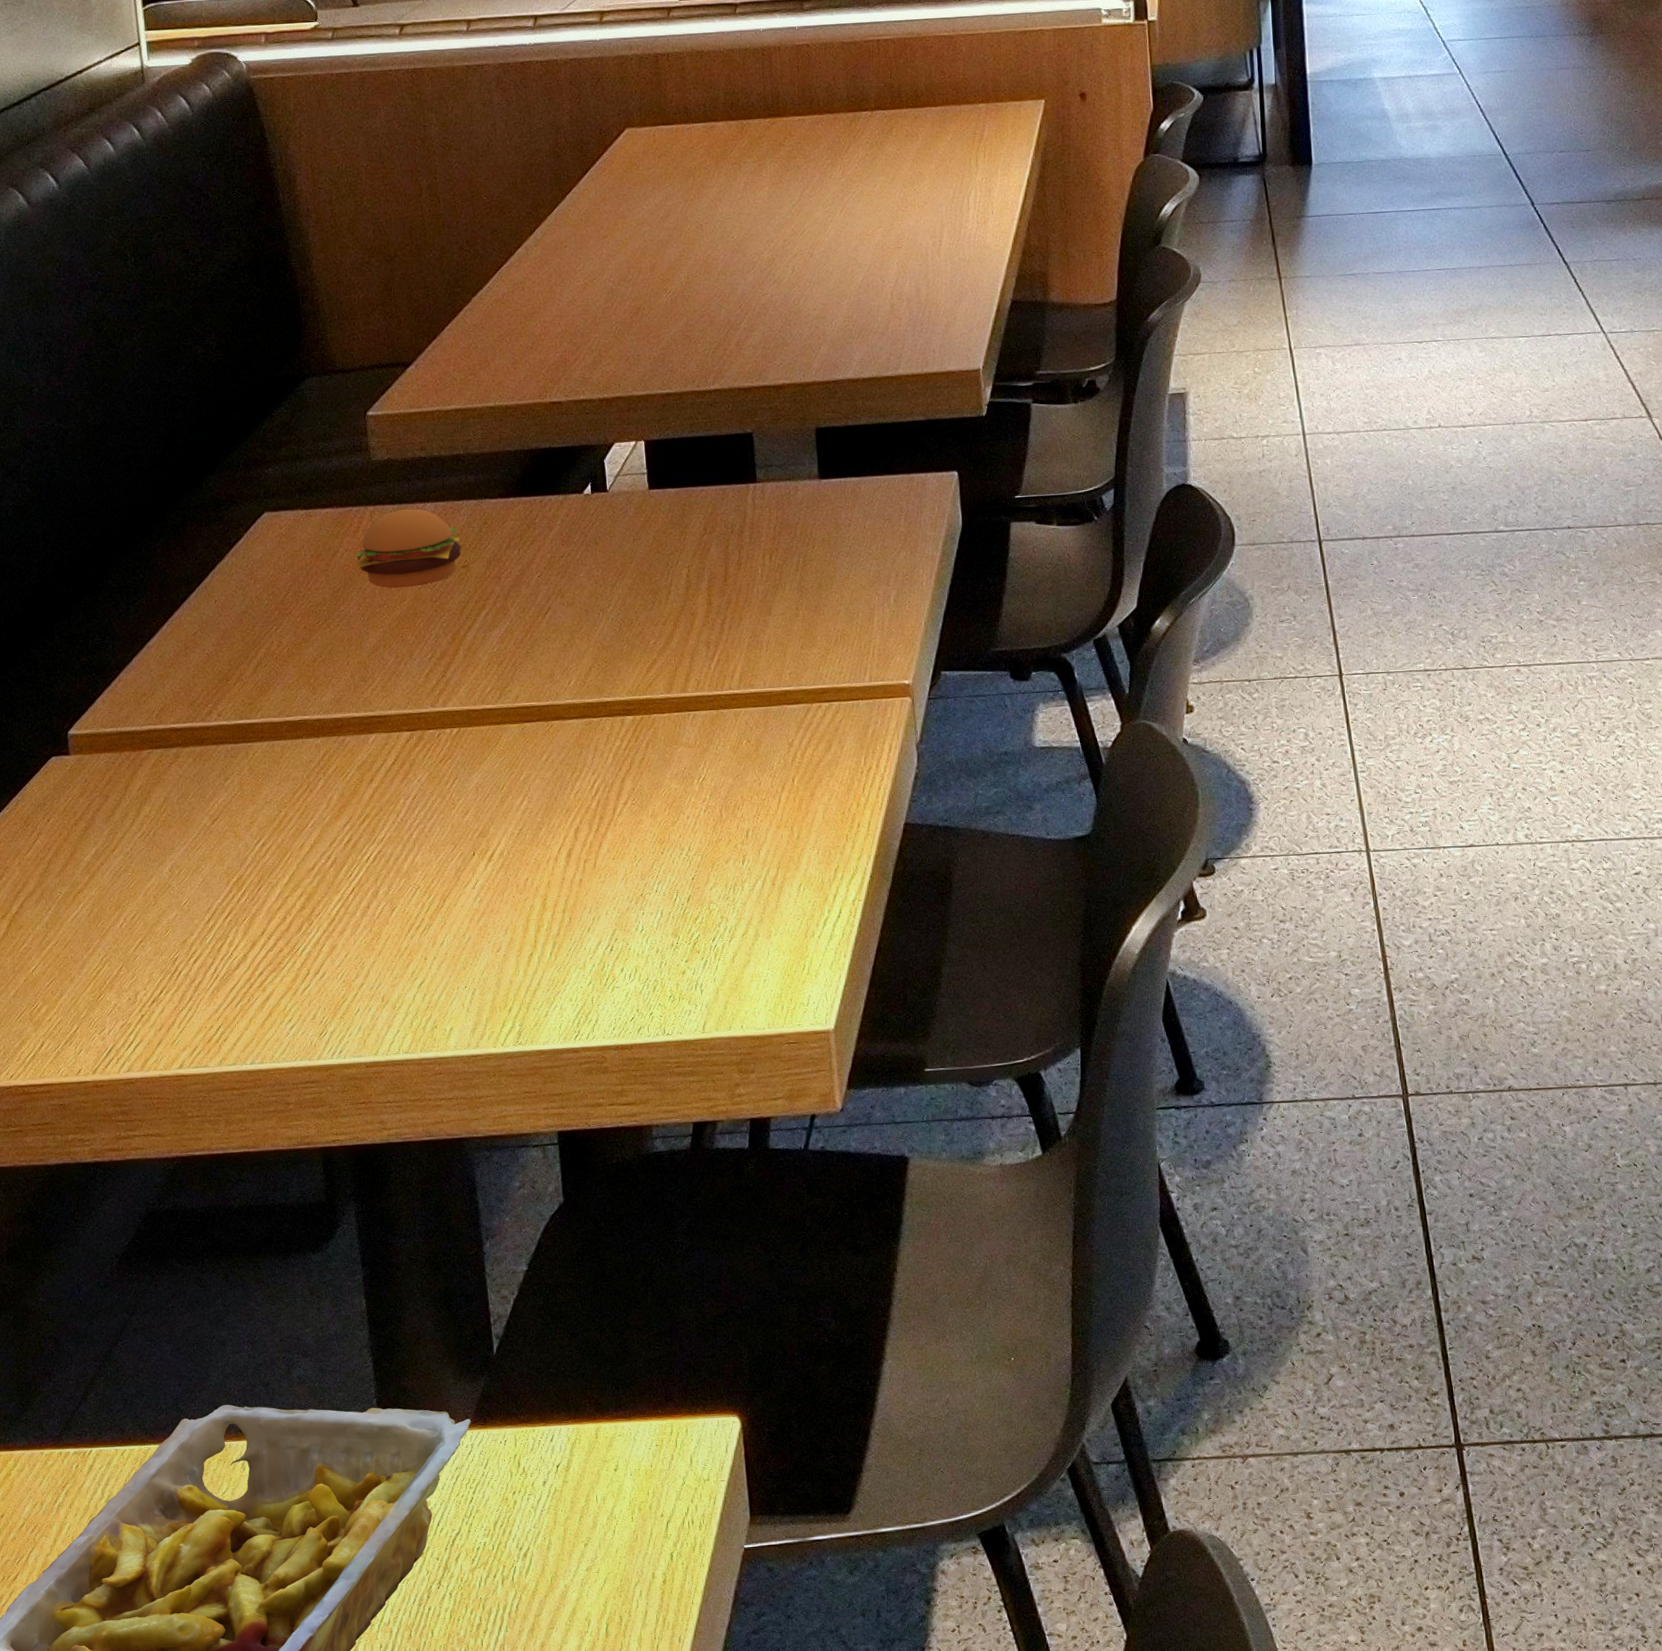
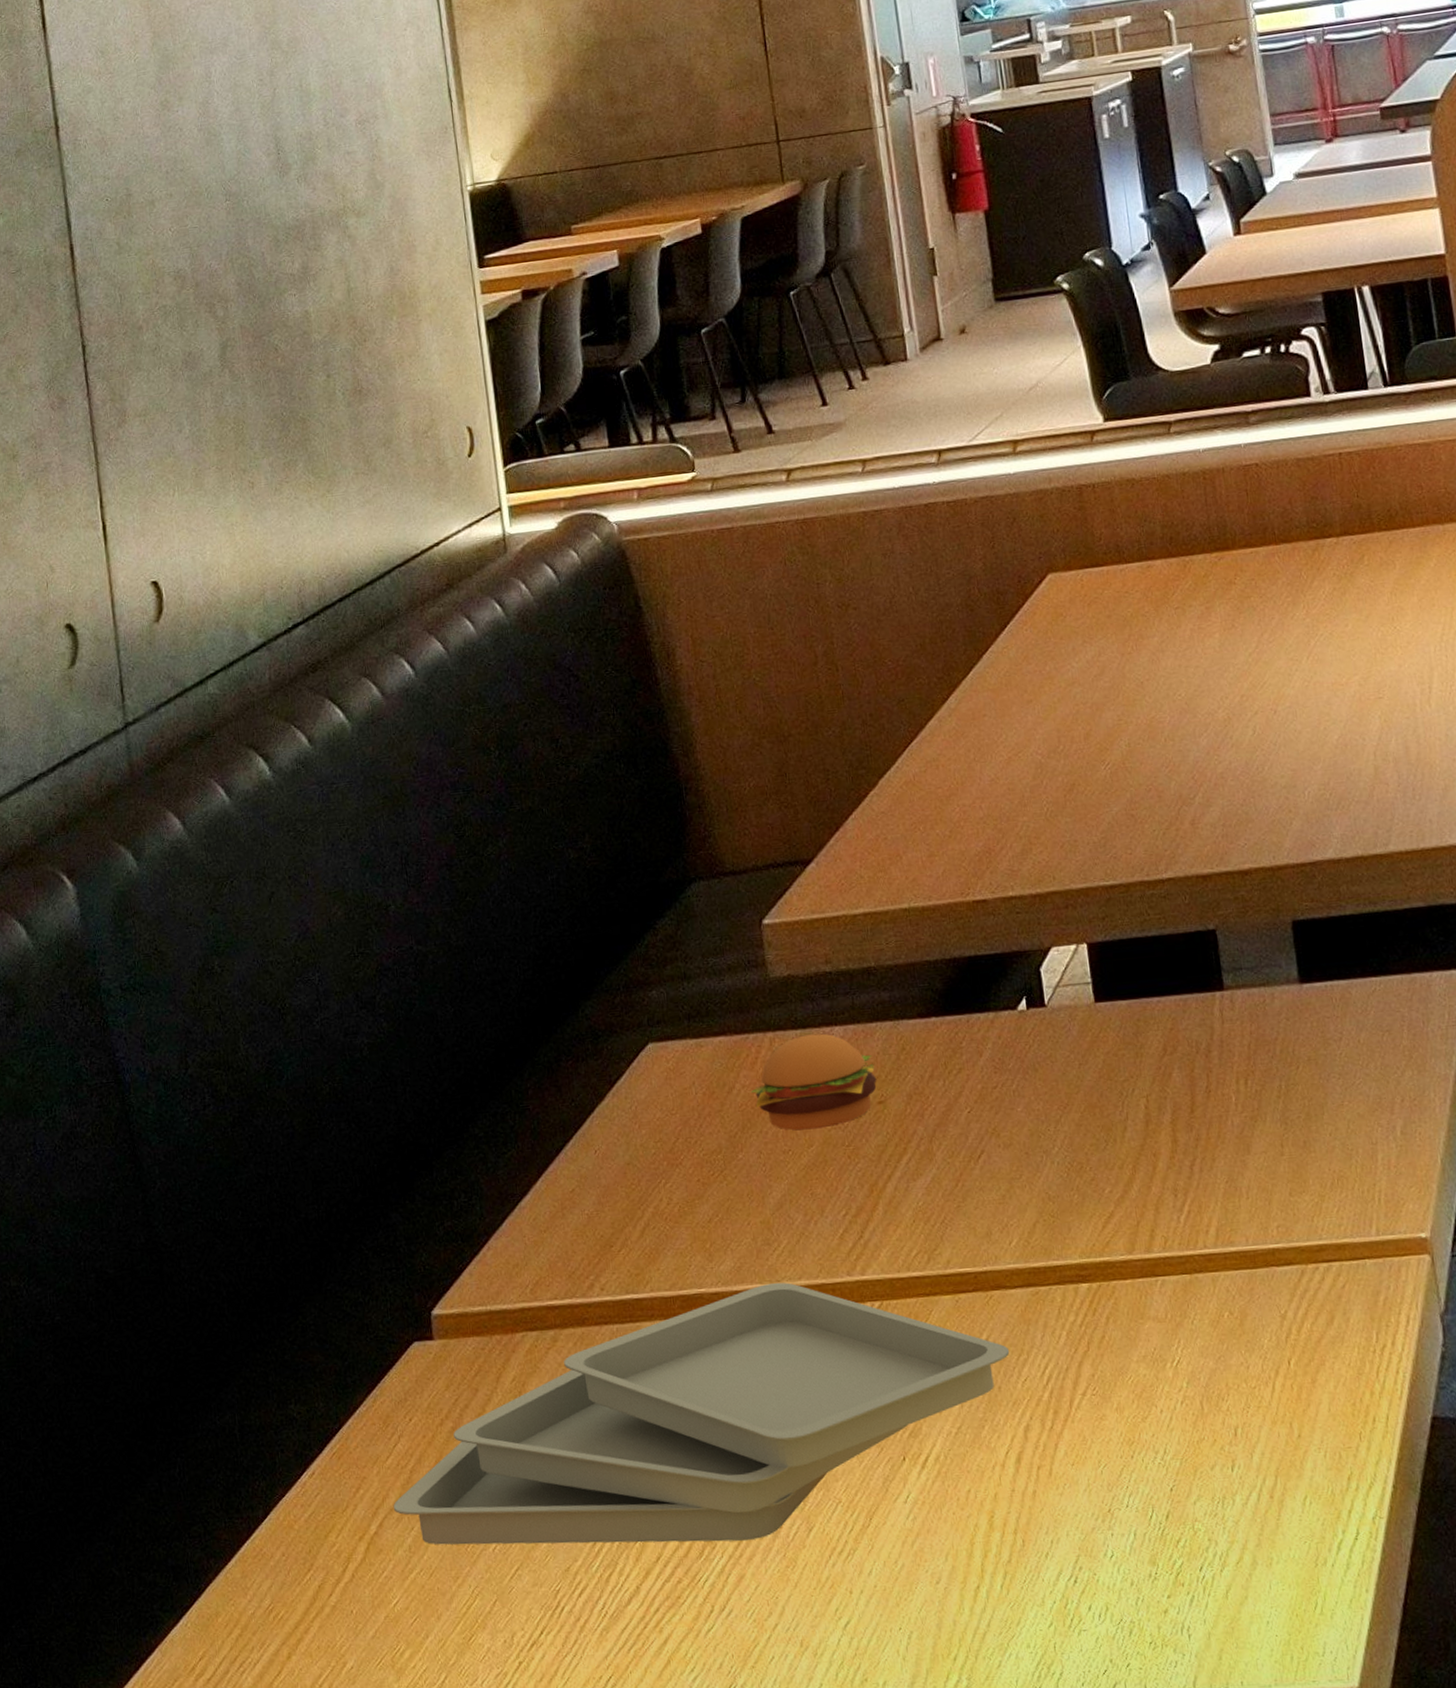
tray: none [32,712,565,922] -> present [393,1282,1010,1545]

